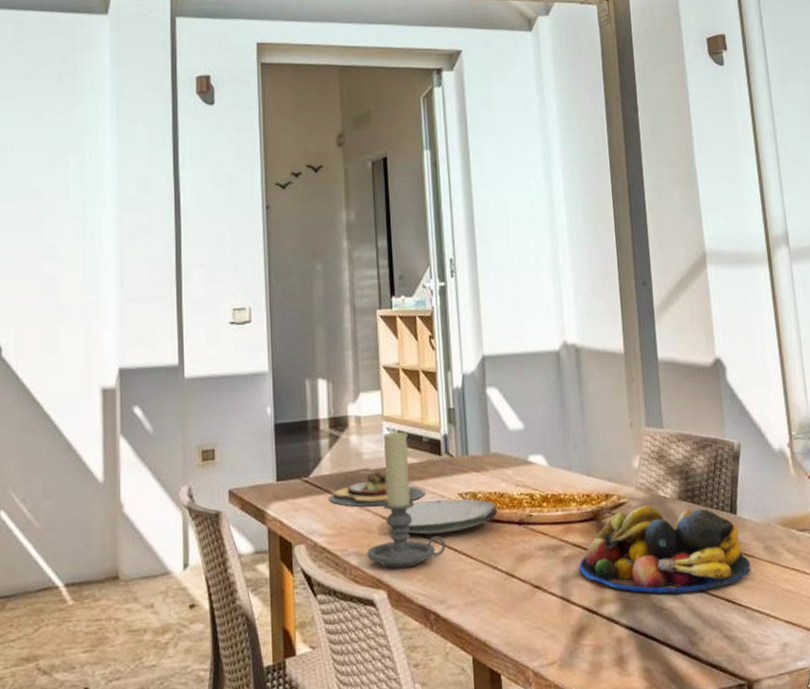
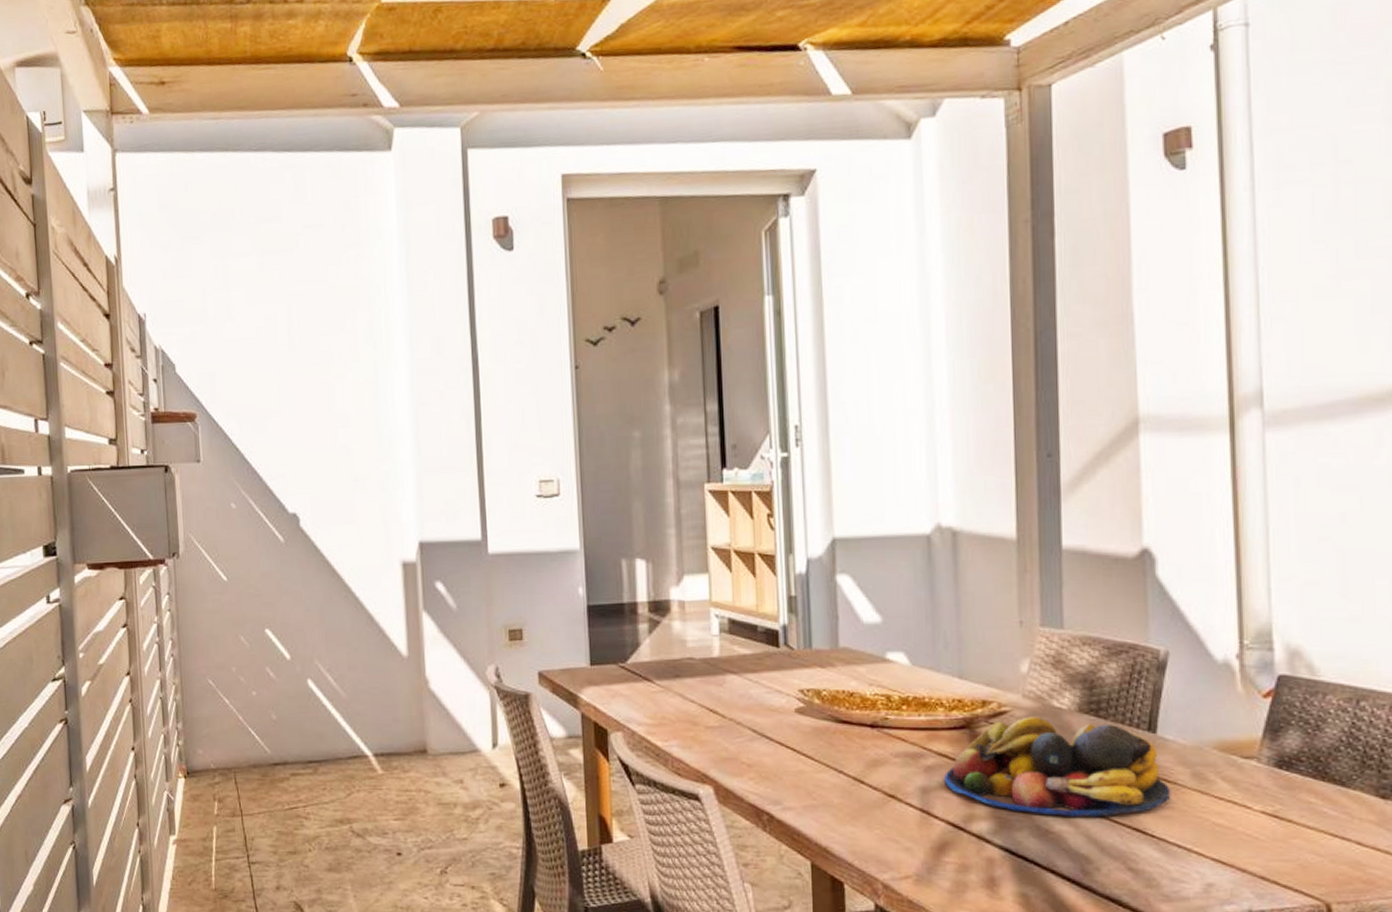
plate: present [328,472,426,507] -> none [648,662,760,698]
candle holder: present [366,430,446,569] -> none [691,618,783,765]
plate: present [391,499,498,535] -> none [718,694,846,731]

